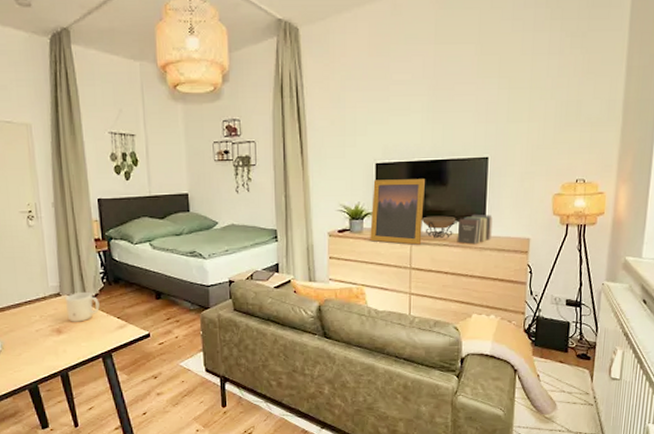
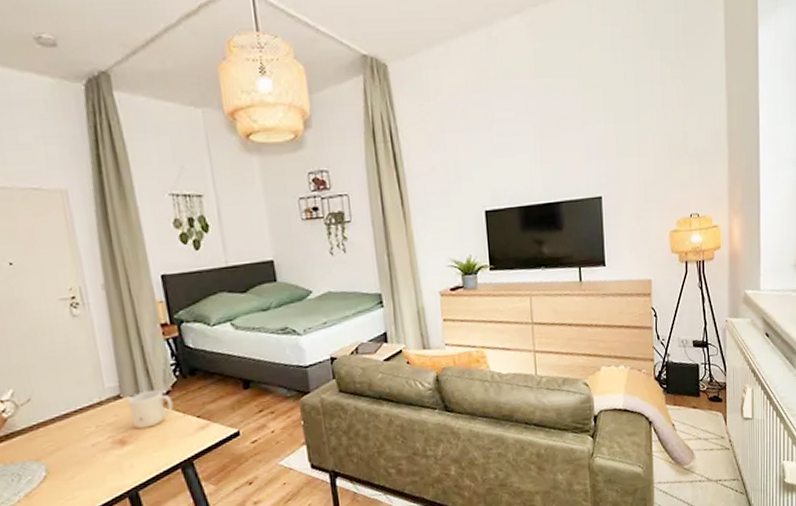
picture frame: present [370,179,425,245] -> none [484,224,542,298]
decorative bowl: present [421,216,460,239] -> none [539,262,579,289]
books: present [457,214,493,245] -> none [577,258,613,292]

